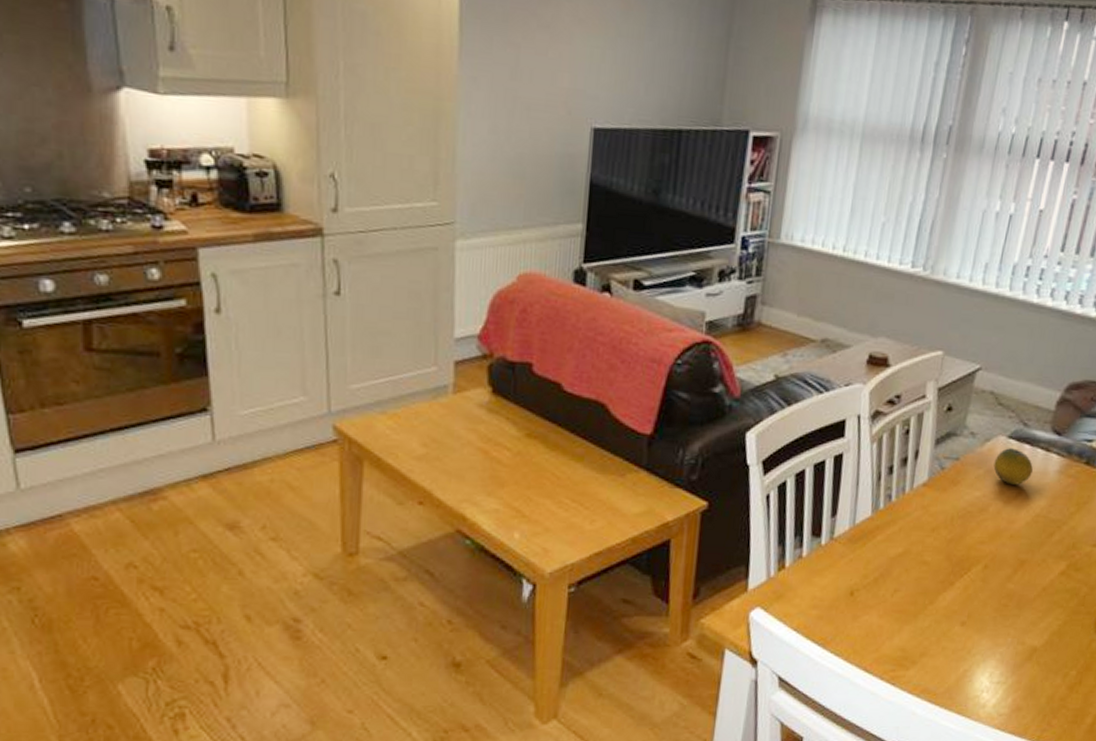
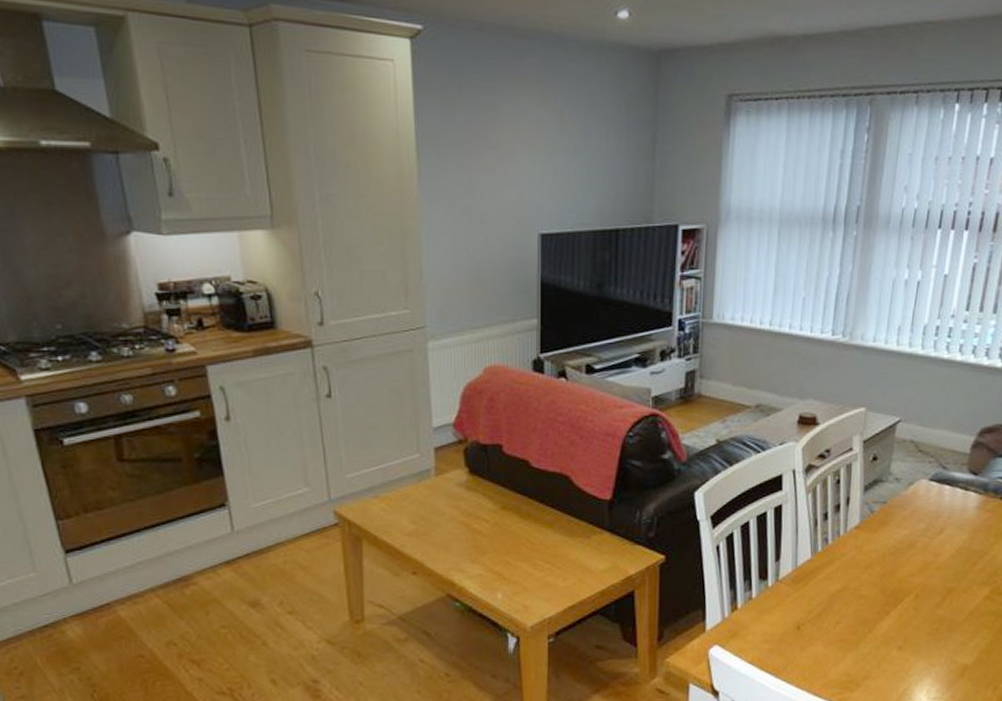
fruit: present [993,448,1033,485] -> none [918,490,954,522]

